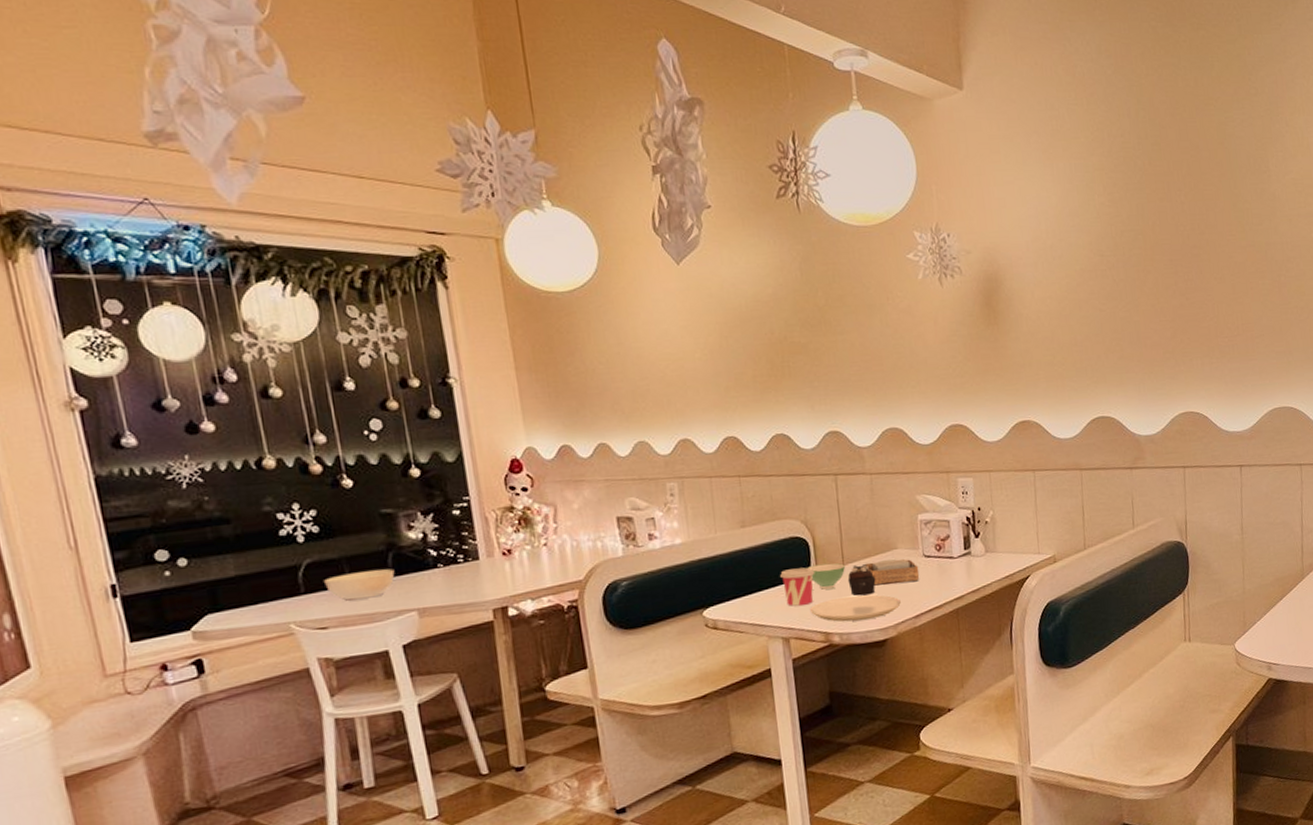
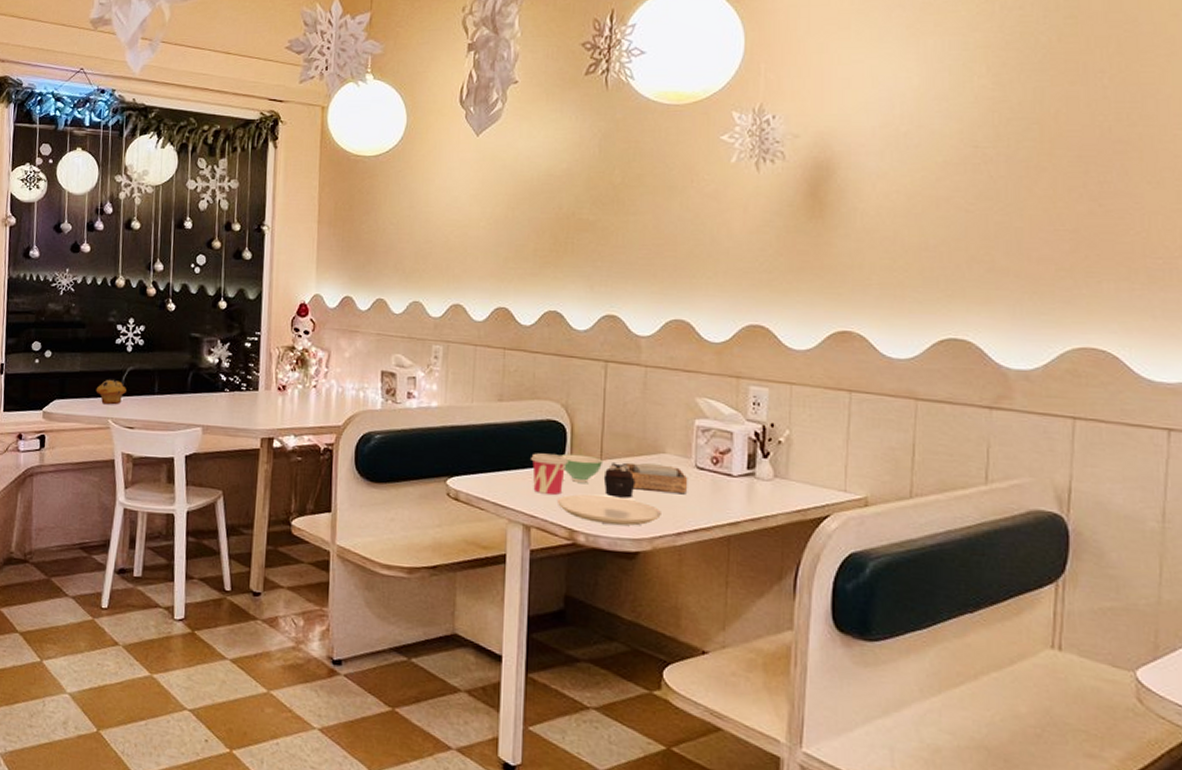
muffin: none [263,577,308,609] -> present [95,379,126,405]
bowl: present [323,569,395,601] -> none [138,384,192,409]

